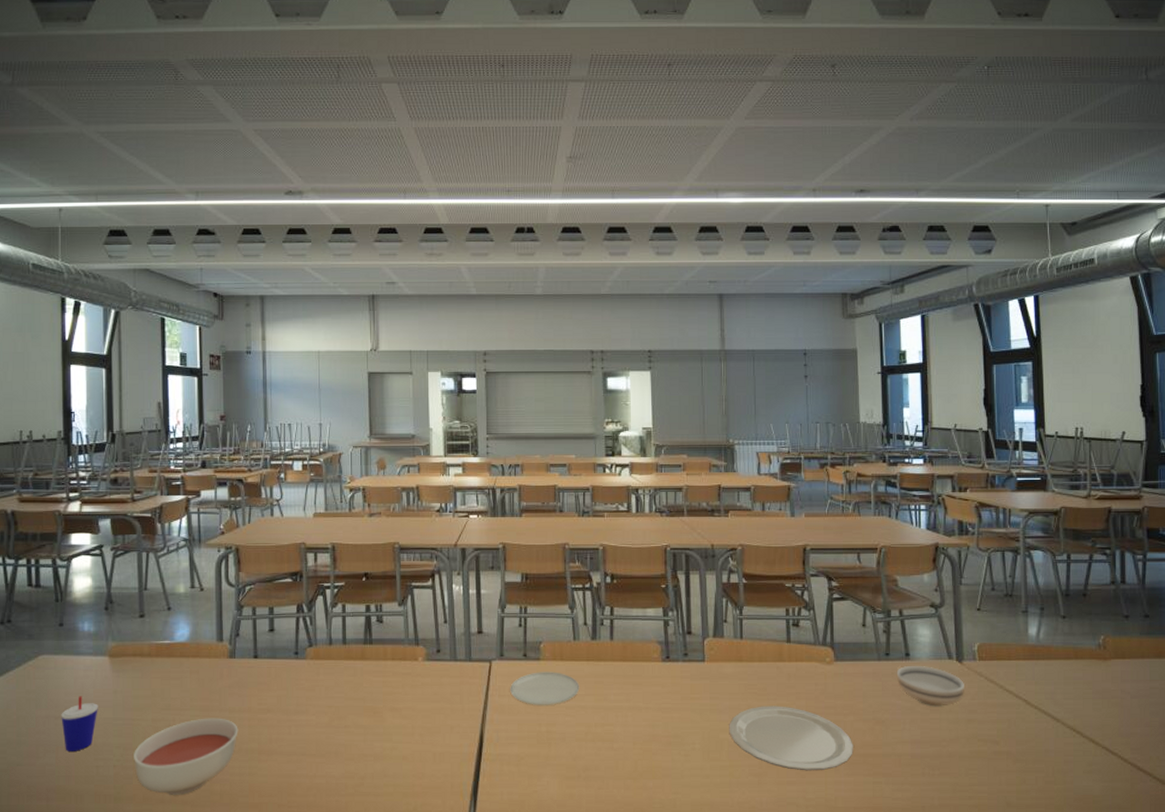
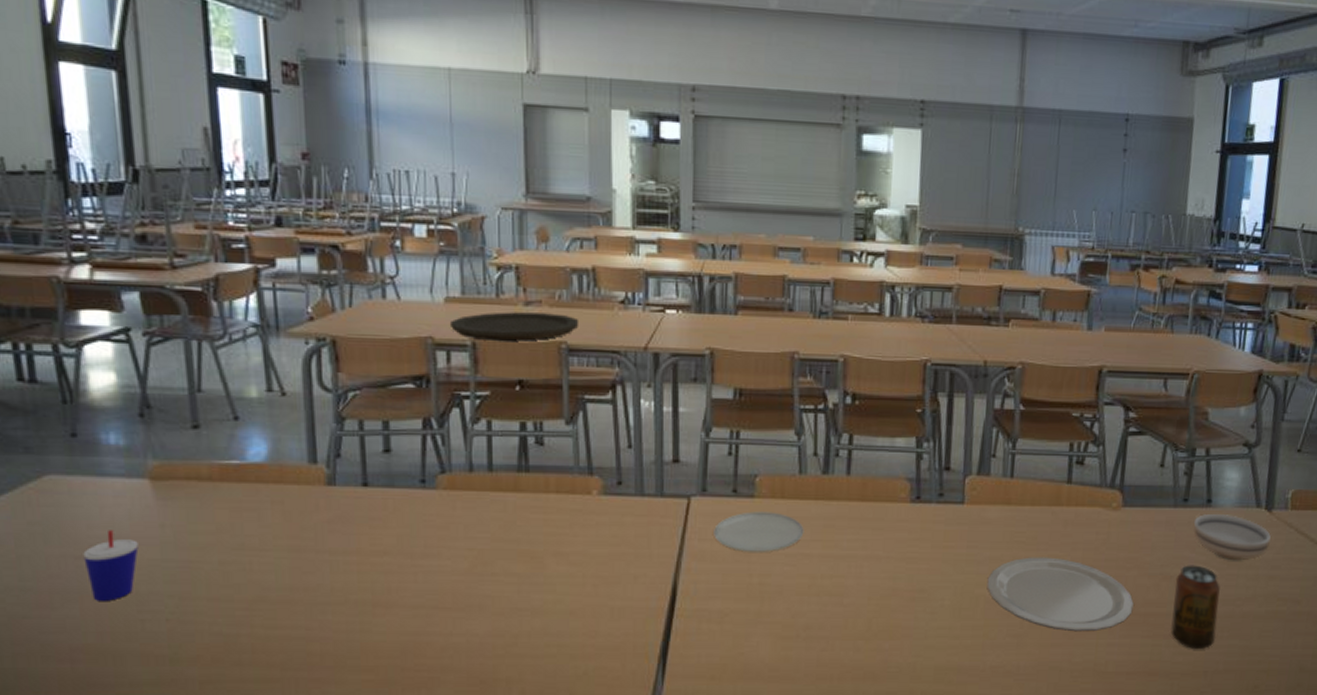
bowl: present [134,718,238,795] -> none [194,561,344,656]
tray: none [316,522,408,544] -> present [449,312,580,341]
beverage can: none [887,710,929,787] -> present [1170,565,1220,650]

